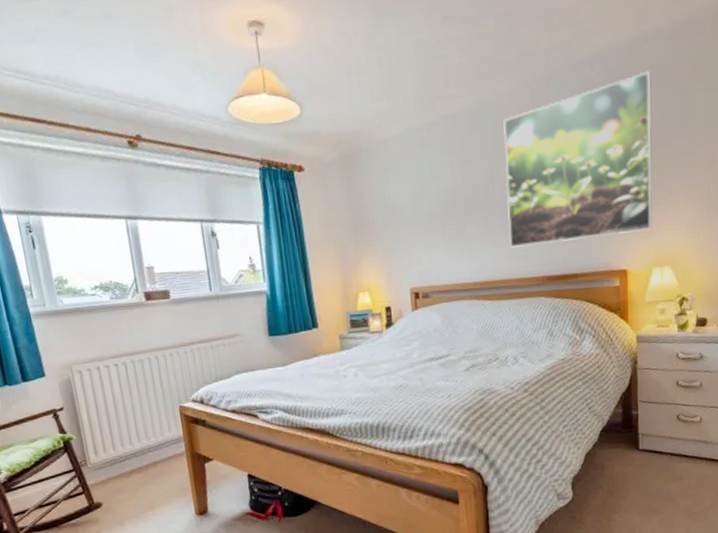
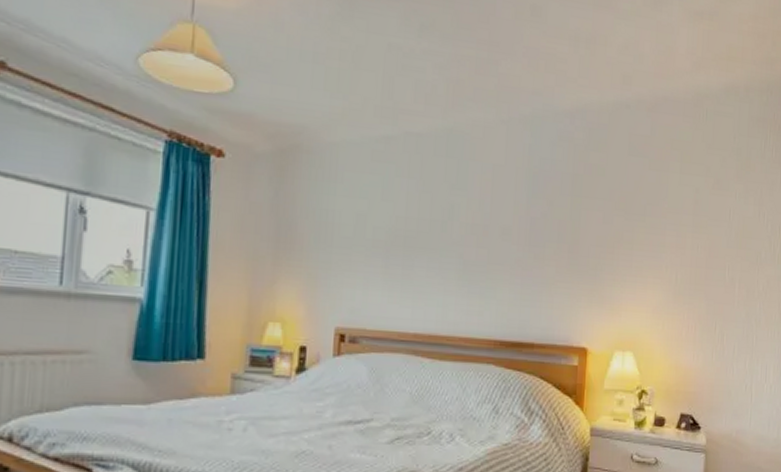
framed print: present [503,71,653,248] -> none [462,138,630,308]

